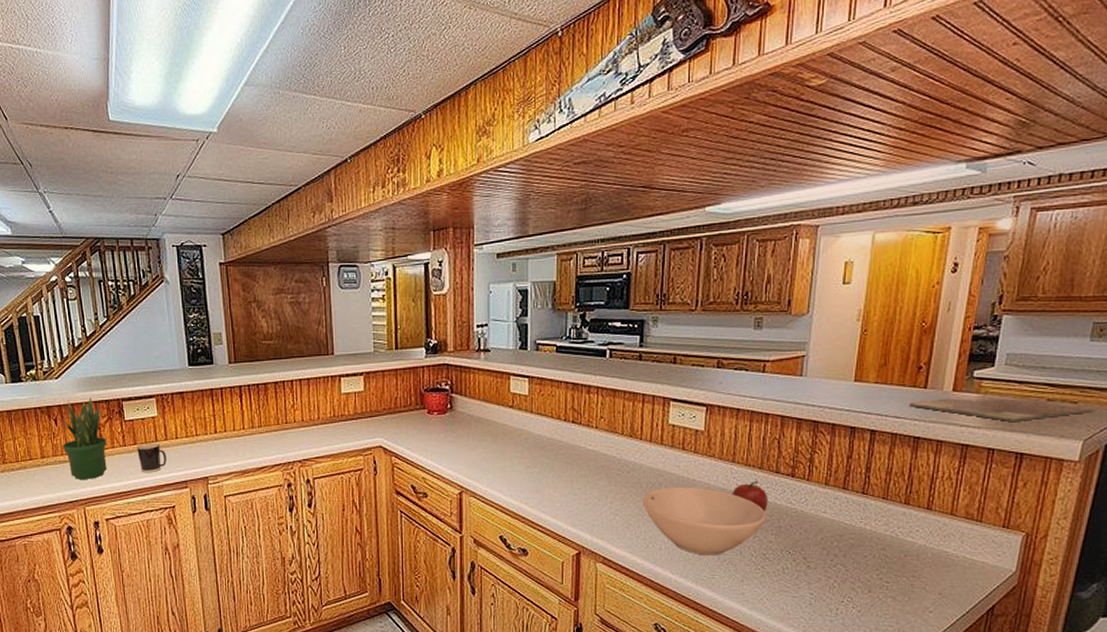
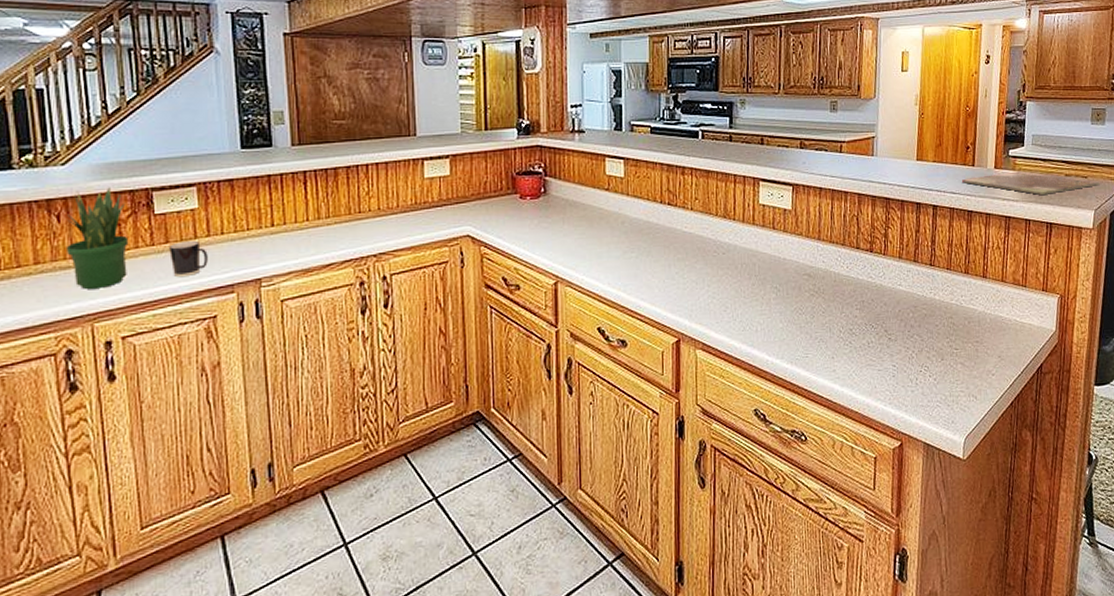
bowl: present [642,486,766,556] -> none [738,265,851,335]
fruit: present [732,480,769,512] -> none [819,257,852,287]

